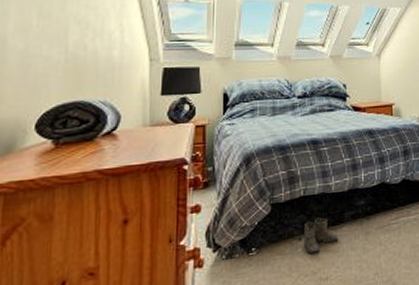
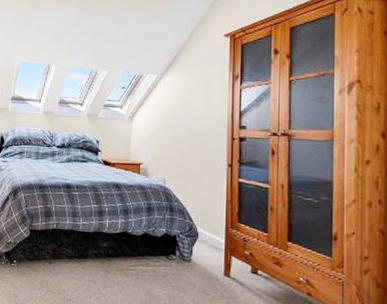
boots: present [303,217,339,255] -> none [53,249,82,278]

